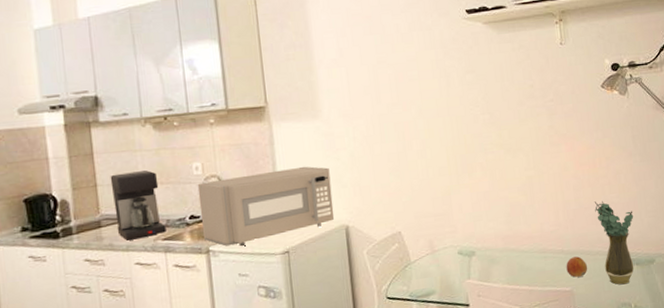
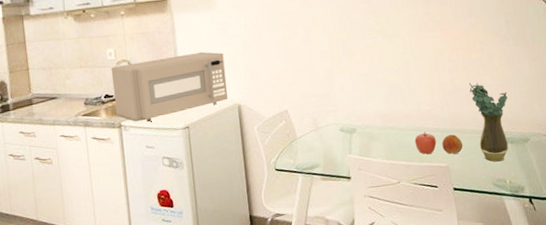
coffee maker: present [110,170,166,241] -> none [39,56,86,116]
fruit: none [537,253,560,278] -> present [414,131,437,154]

